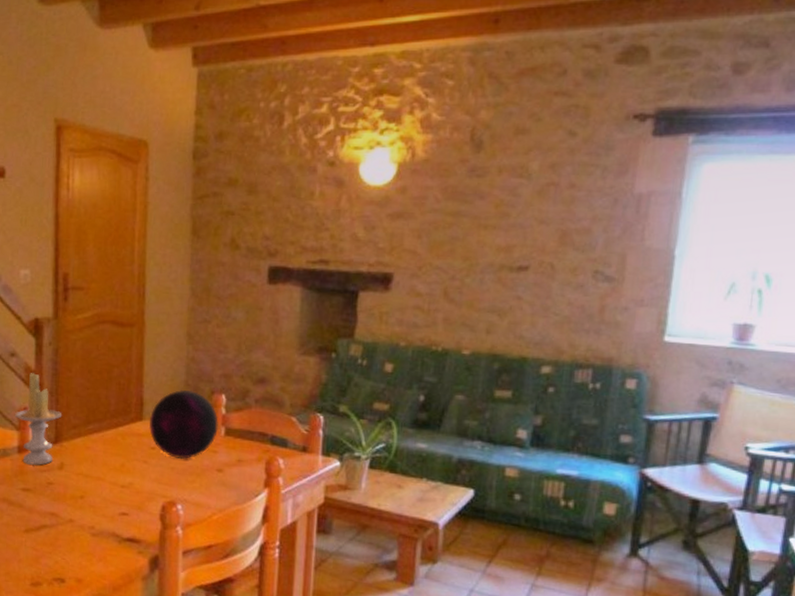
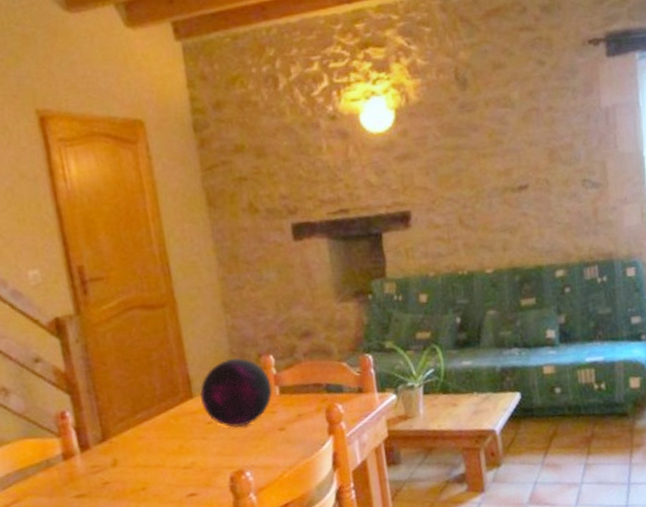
candle: present [15,373,61,465] -> none [52,374,105,470]

